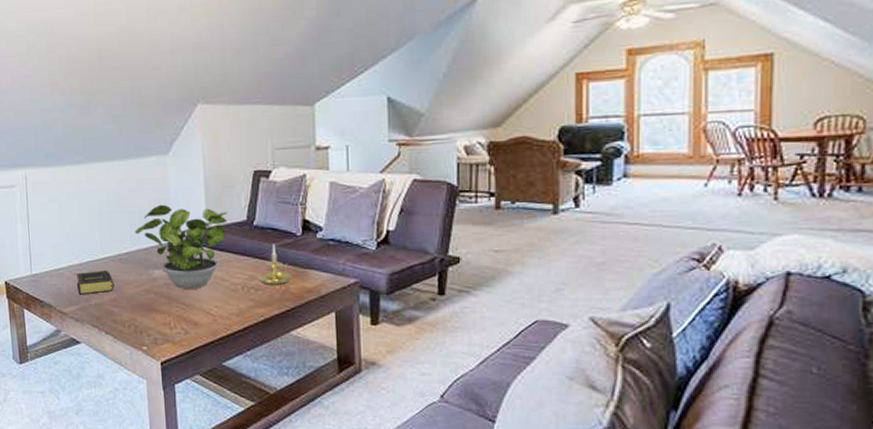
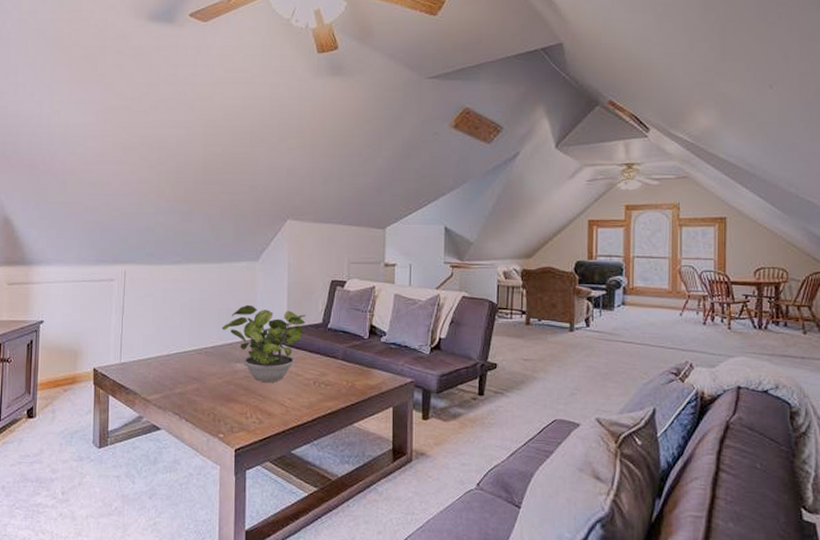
book: present [77,271,114,295] -> none [163,362,198,384]
candle holder: present [258,244,291,285] -> none [328,345,357,381]

